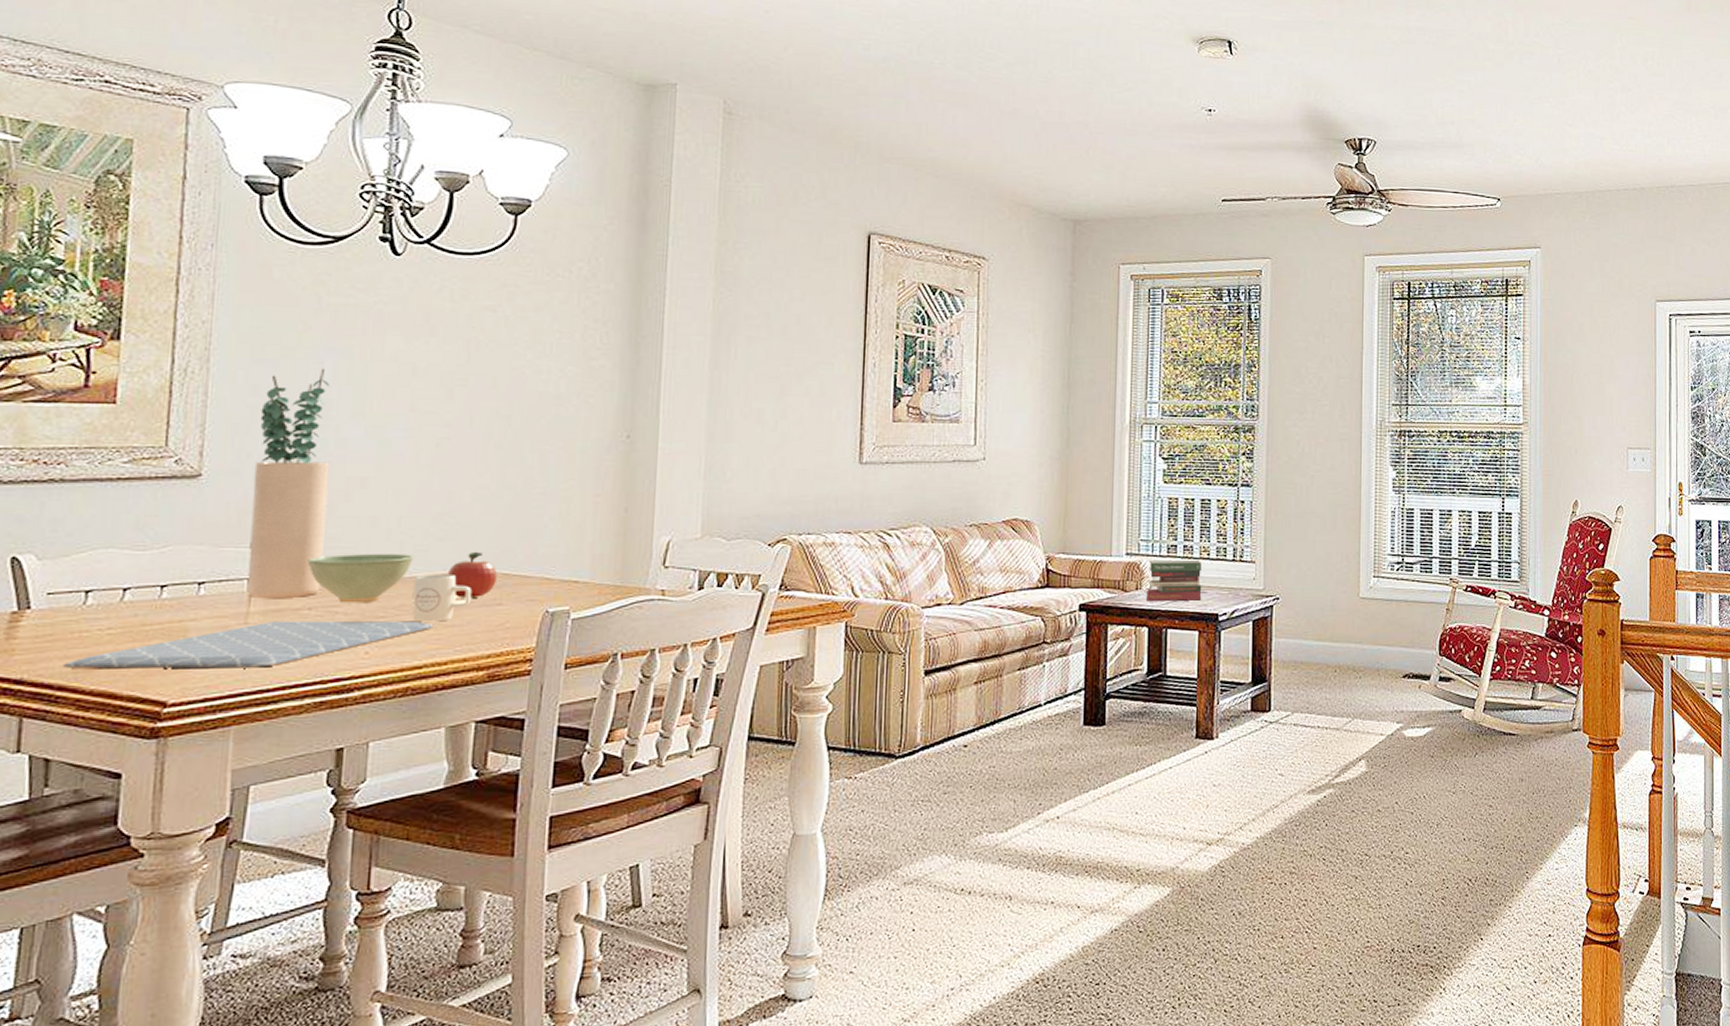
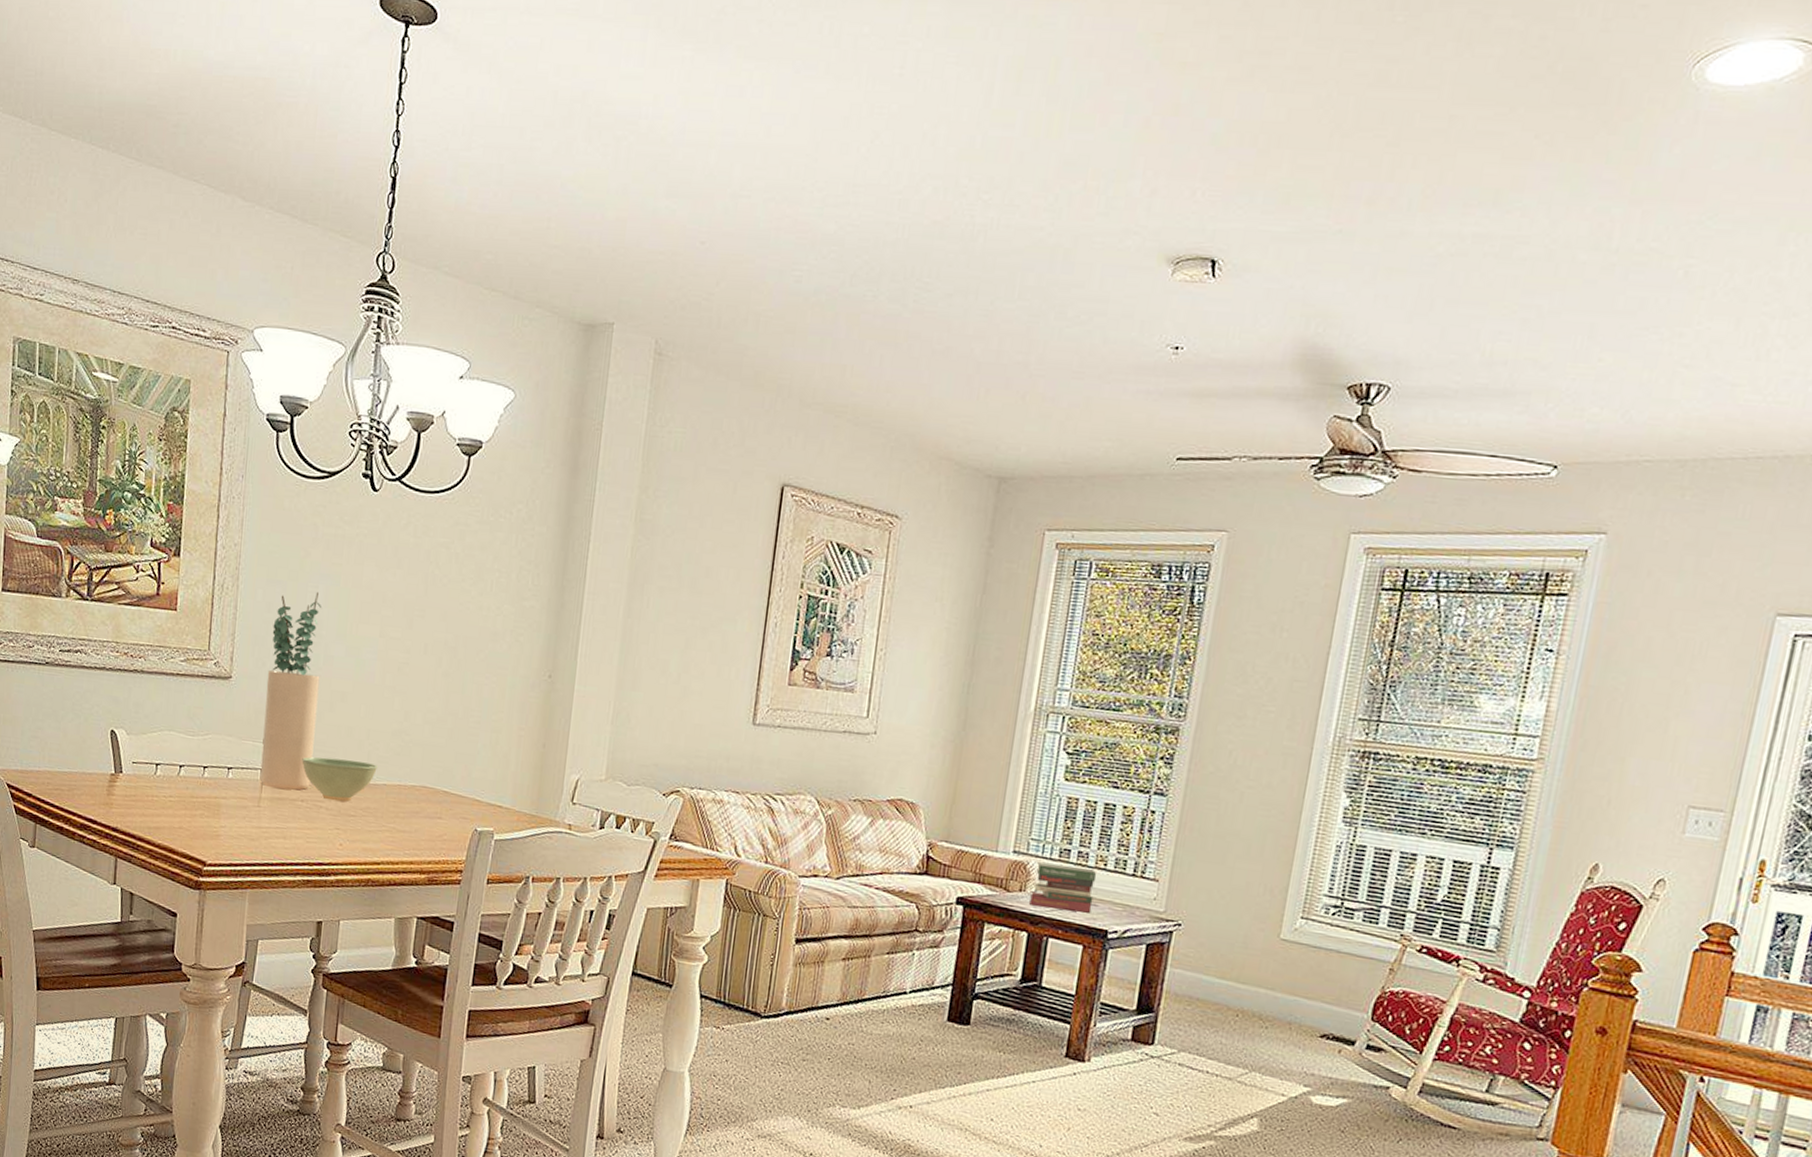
placemat: present [63,620,434,669] -> none [142,807,390,845]
mug: present [411,573,473,622] -> none [374,783,420,827]
fruit: present [447,551,497,598] -> none [401,768,439,810]

